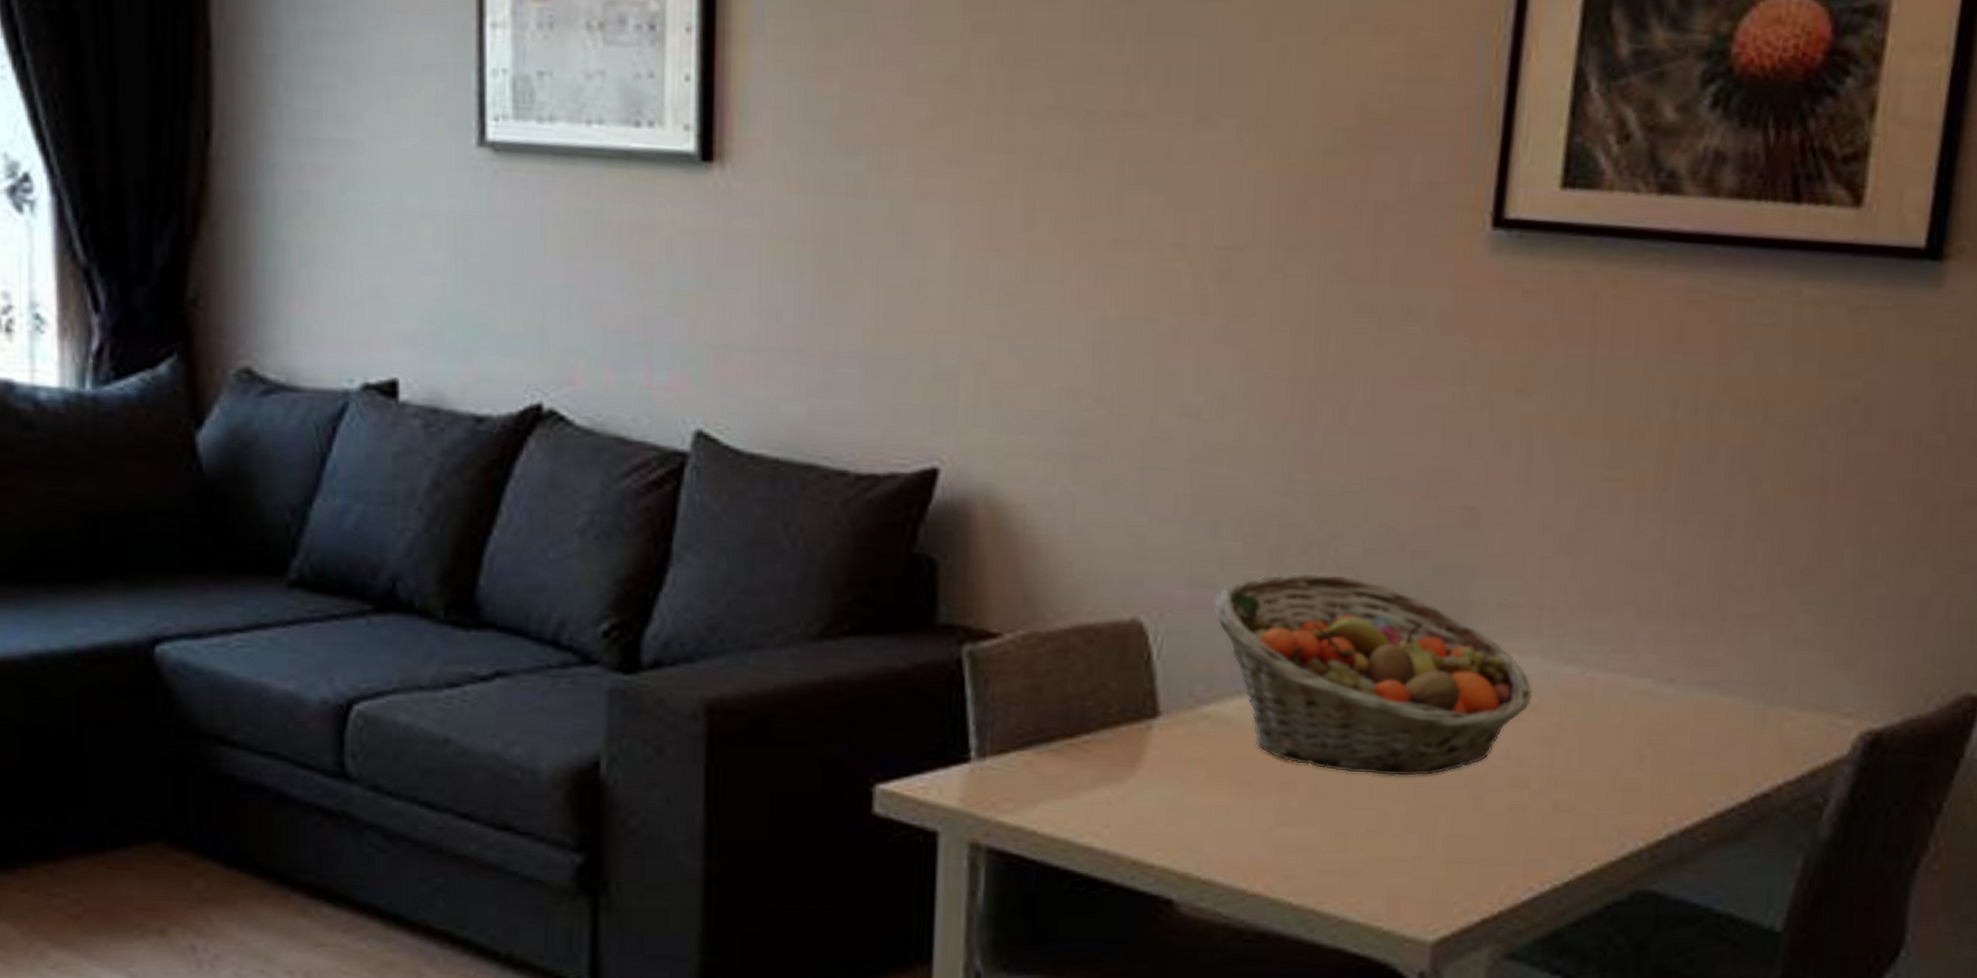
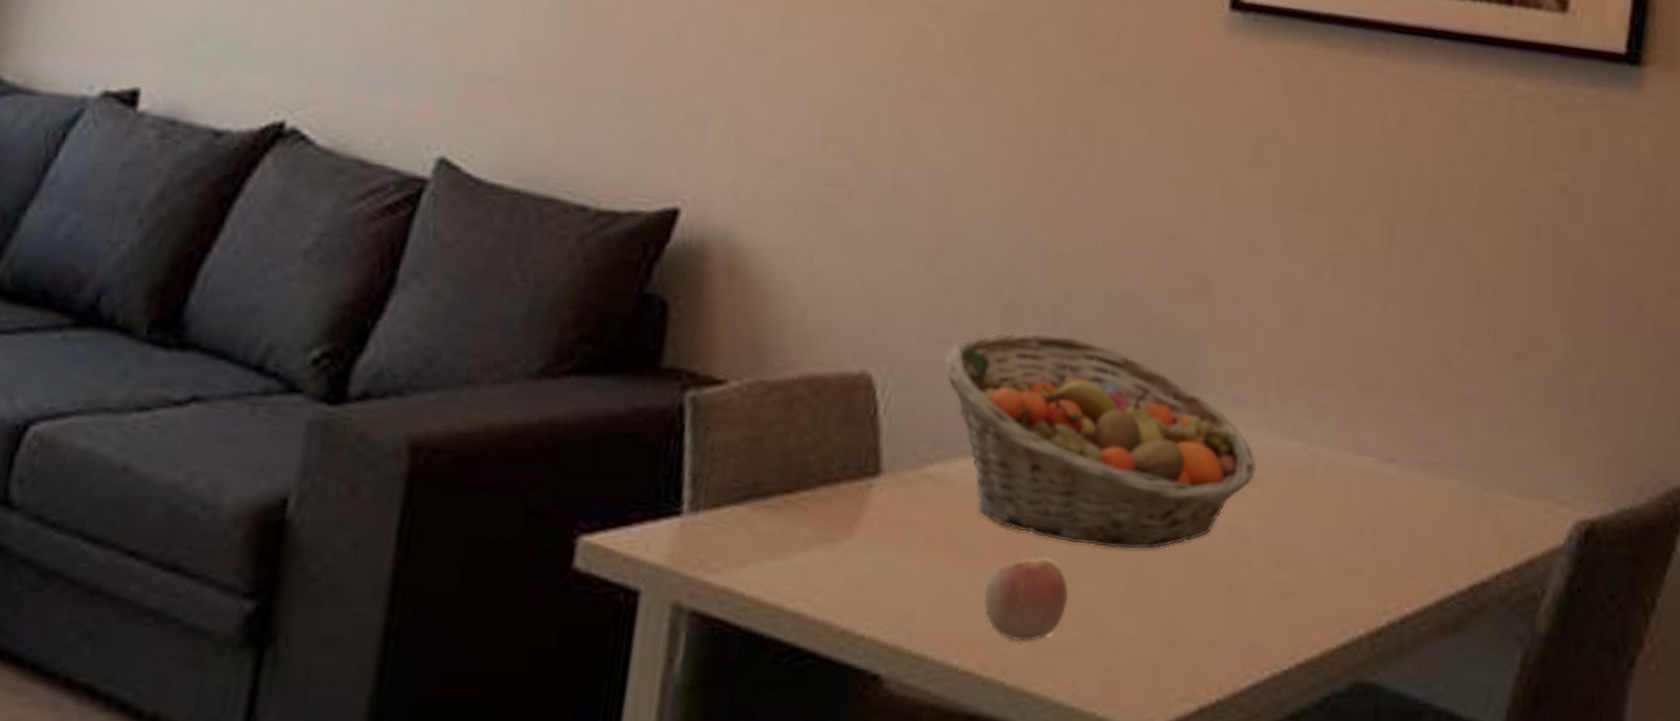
apple: none [1267,789,1350,866] -> present [983,559,1069,642]

